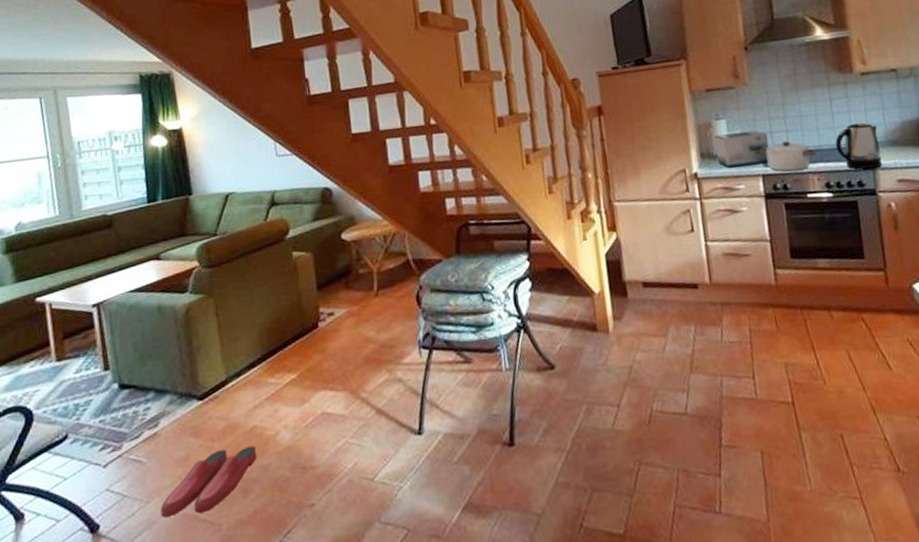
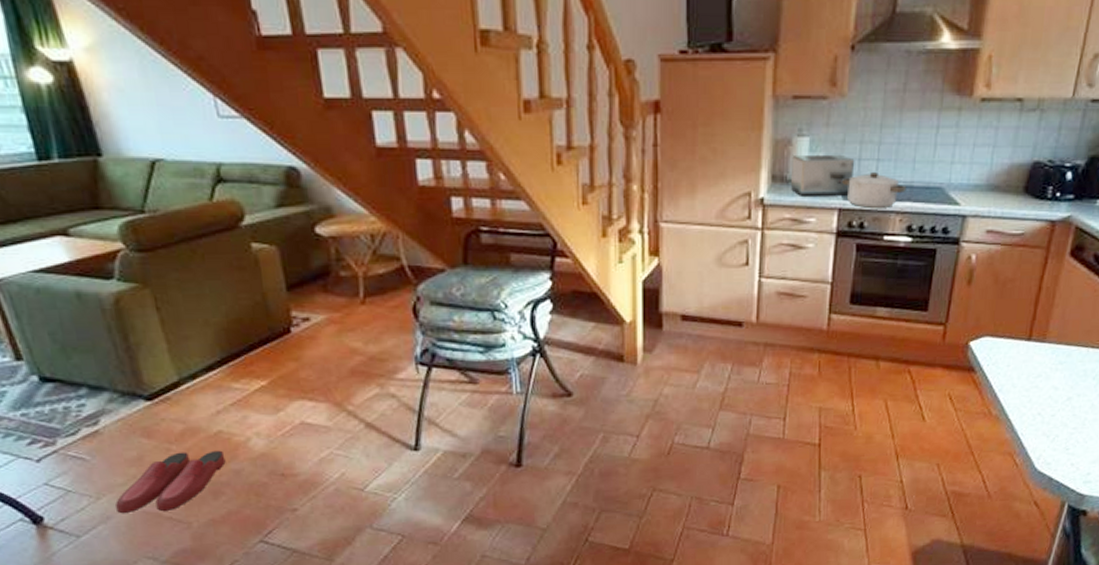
kettle: present [835,122,883,170] -> none [928,160,982,214]

